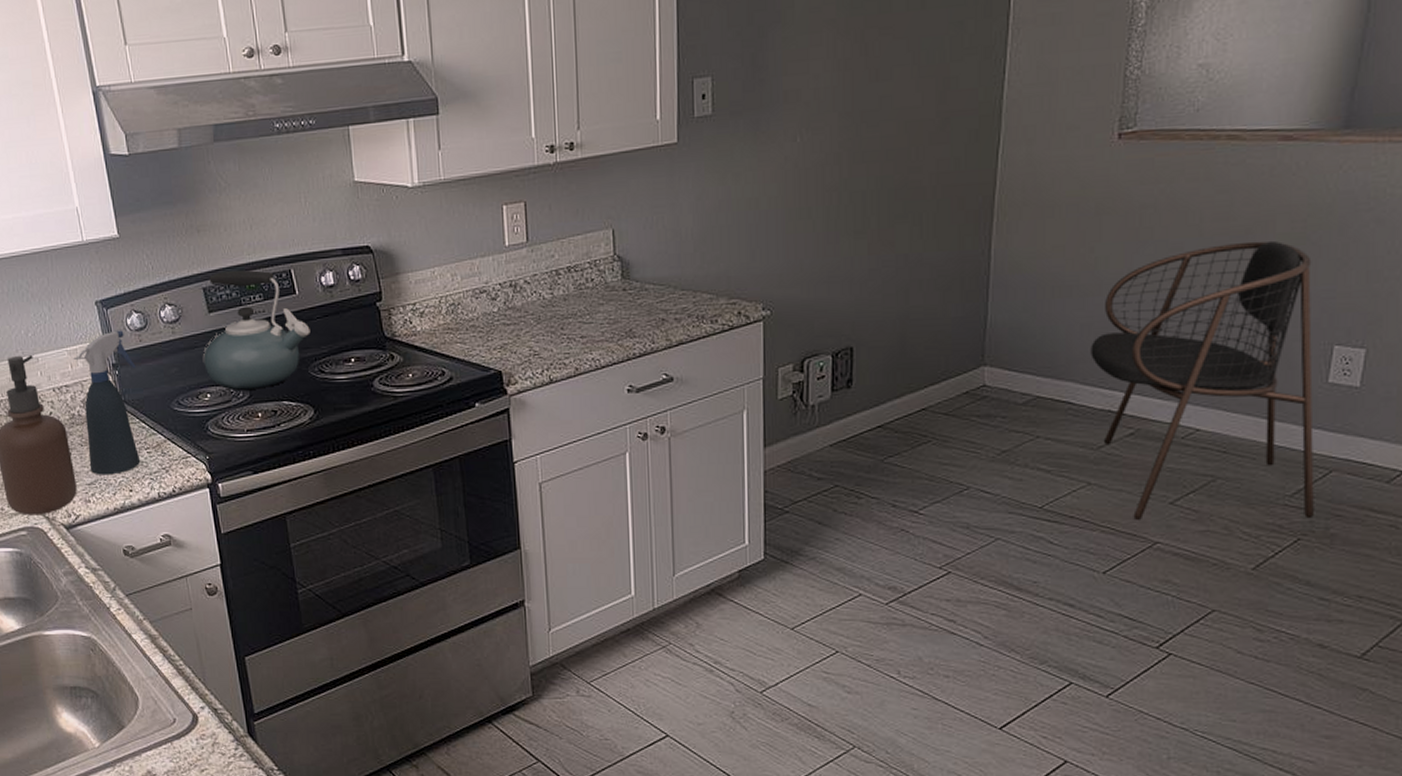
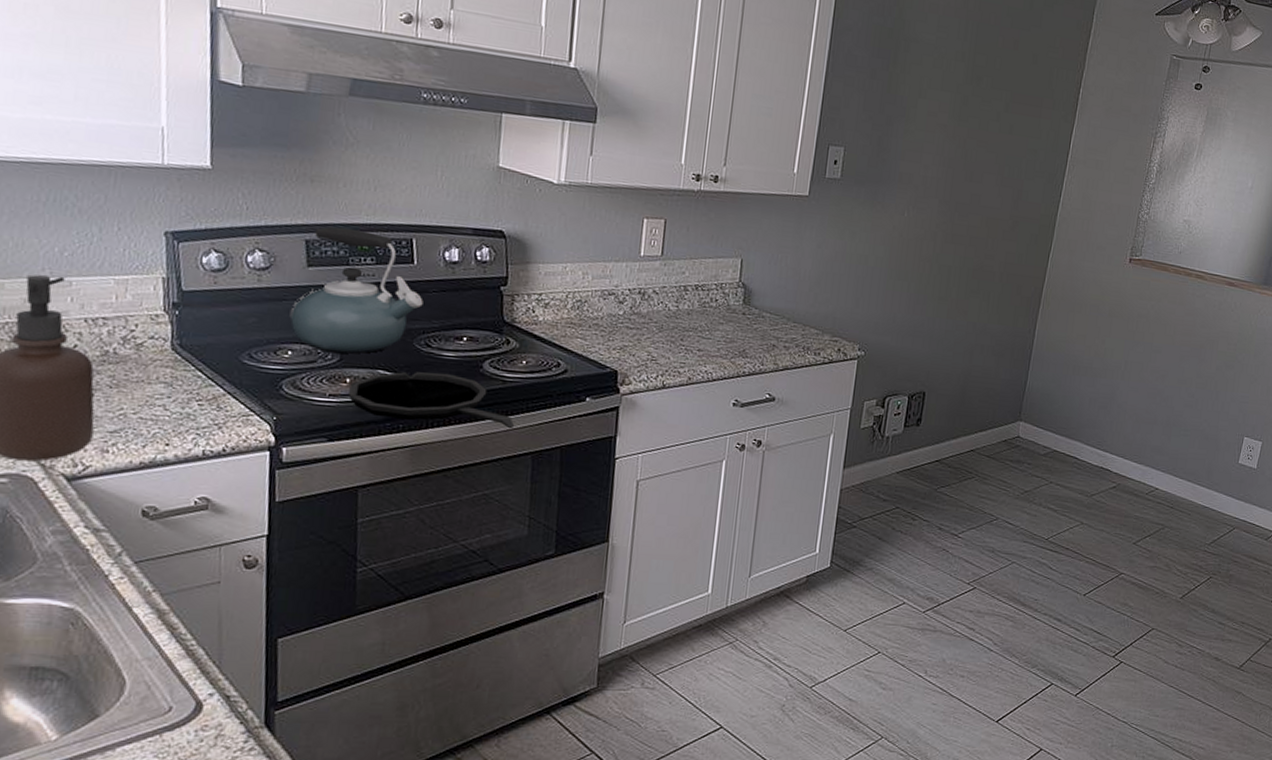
spray bottle: present [73,330,141,475] -> none [116,266,204,425]
frying pan: none [262,396,412,447] -> present [348,372,515,429]
dining chair: present [1090,240,1314,520] -> none [1094,353,1237,563]

